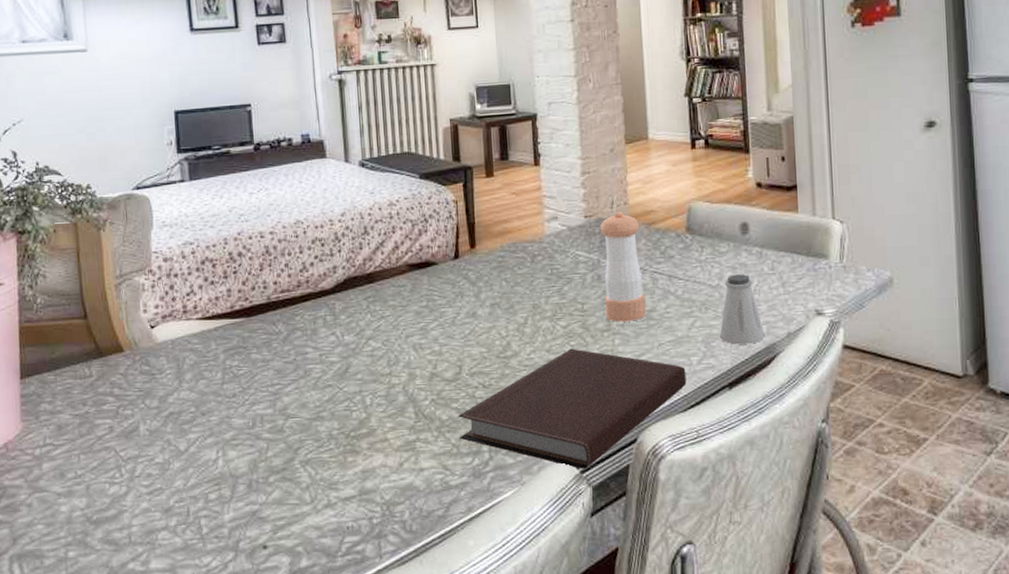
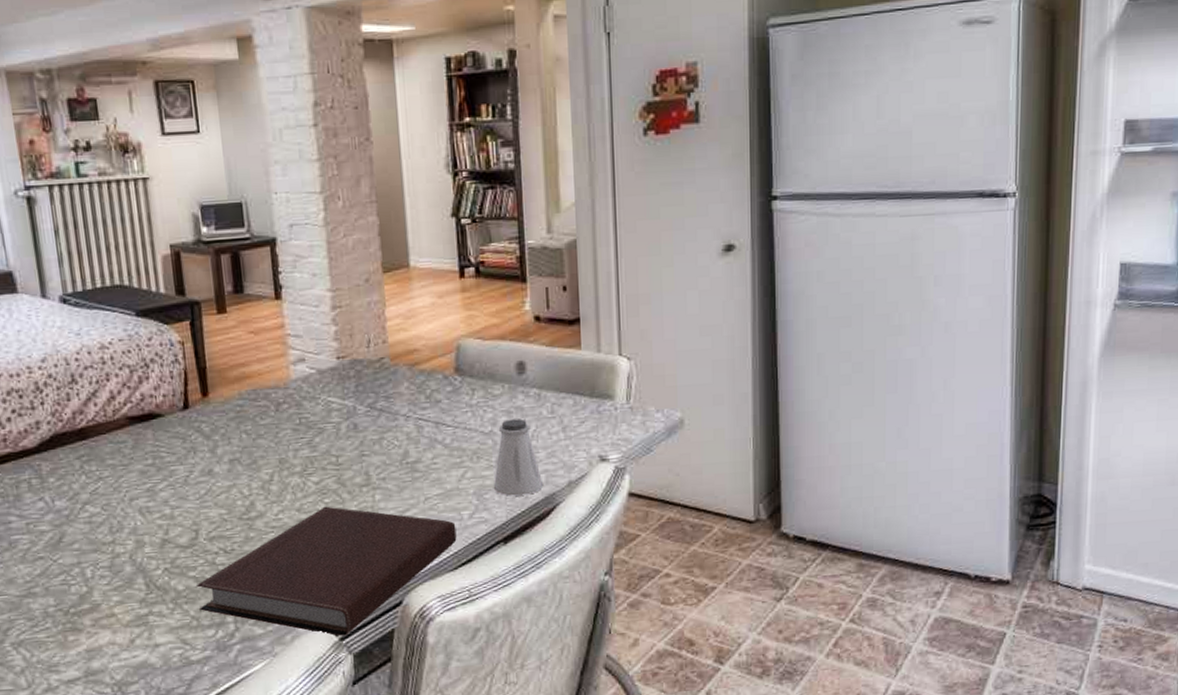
pepper shaker: present [600,212,646,322] -> none [355,352,410,476]

